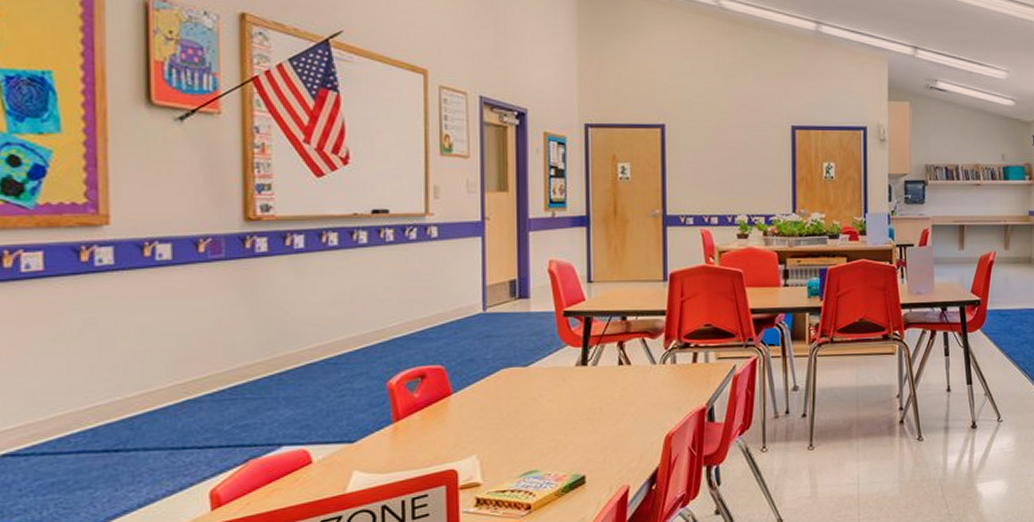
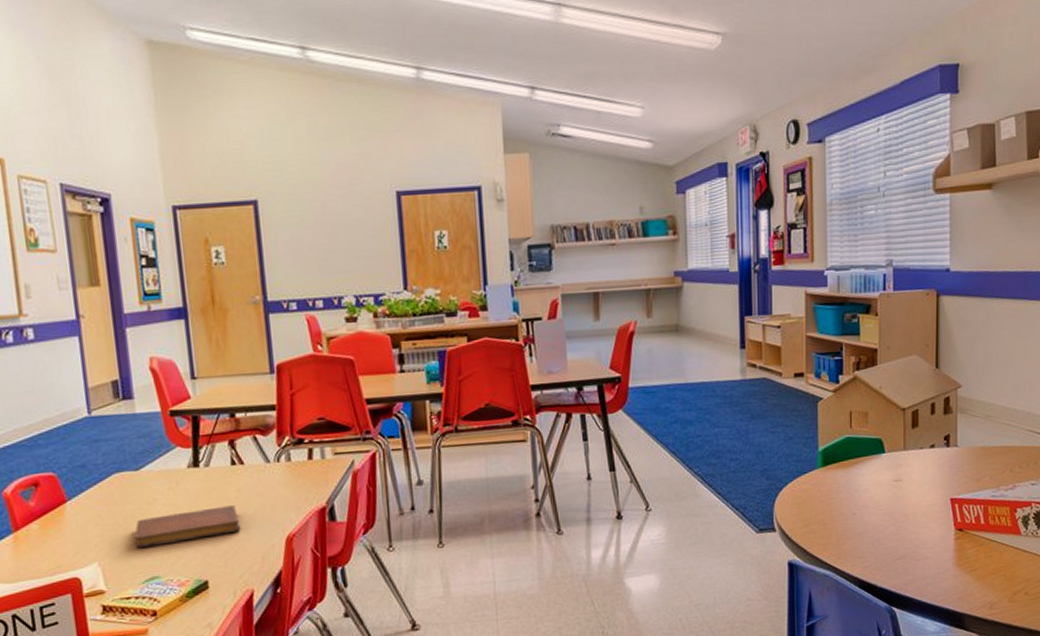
notebook: none [517,403,622,441] -> present [135,505,241,547]

